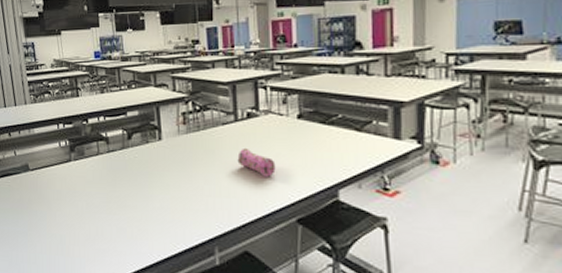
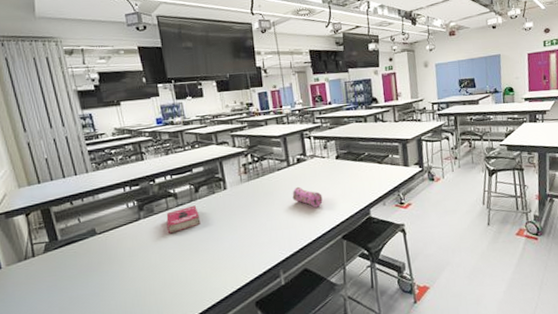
book: none [96,153,131,182] -> present [166,205,201,234]

